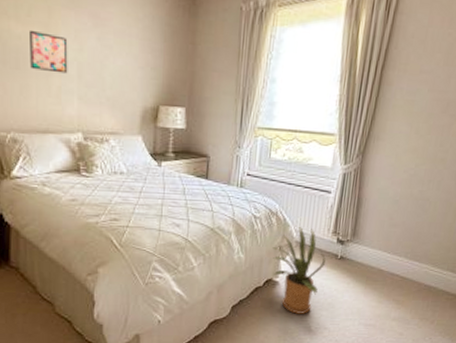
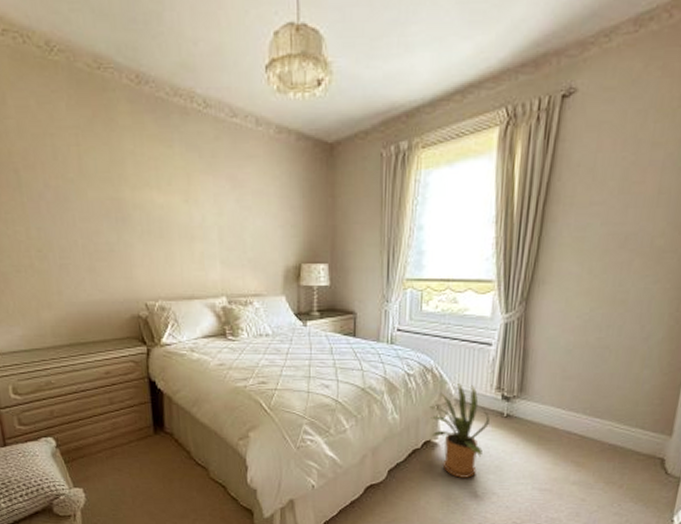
wall art: present [30,29,68,74] -> none [171,198,209,239]

